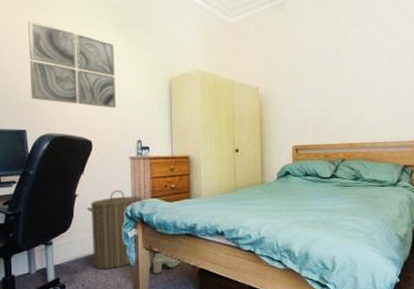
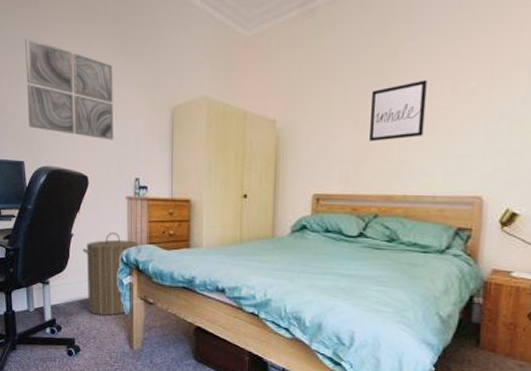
boots: present [147,253,181,275] -> none [142,303,177,327]
wall art: none [331,56,372,102] -> present [369,80,427,141]

